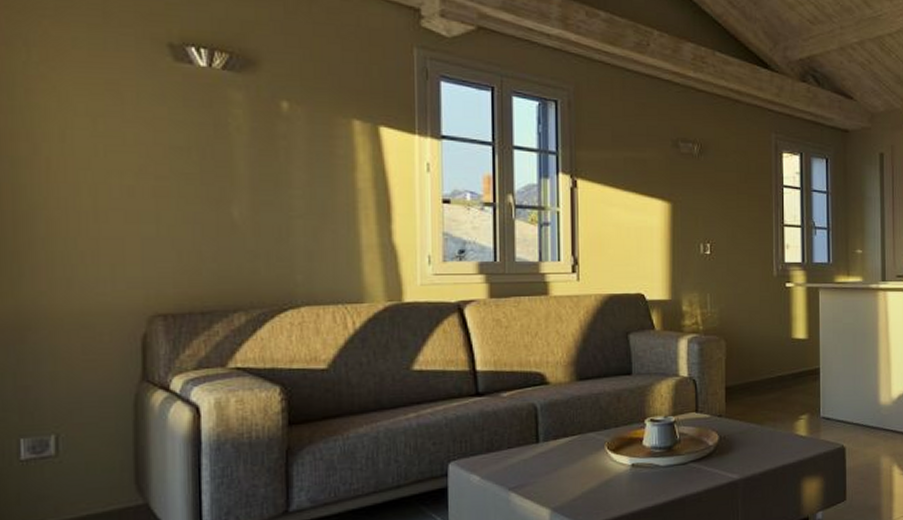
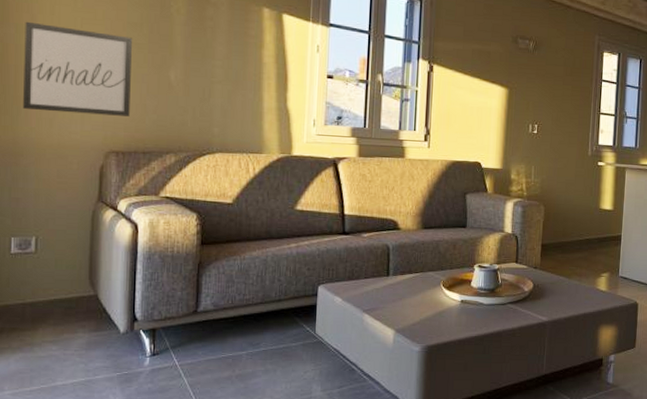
wall art: none [24,152,180,269] -> present [23,21,132,117]

